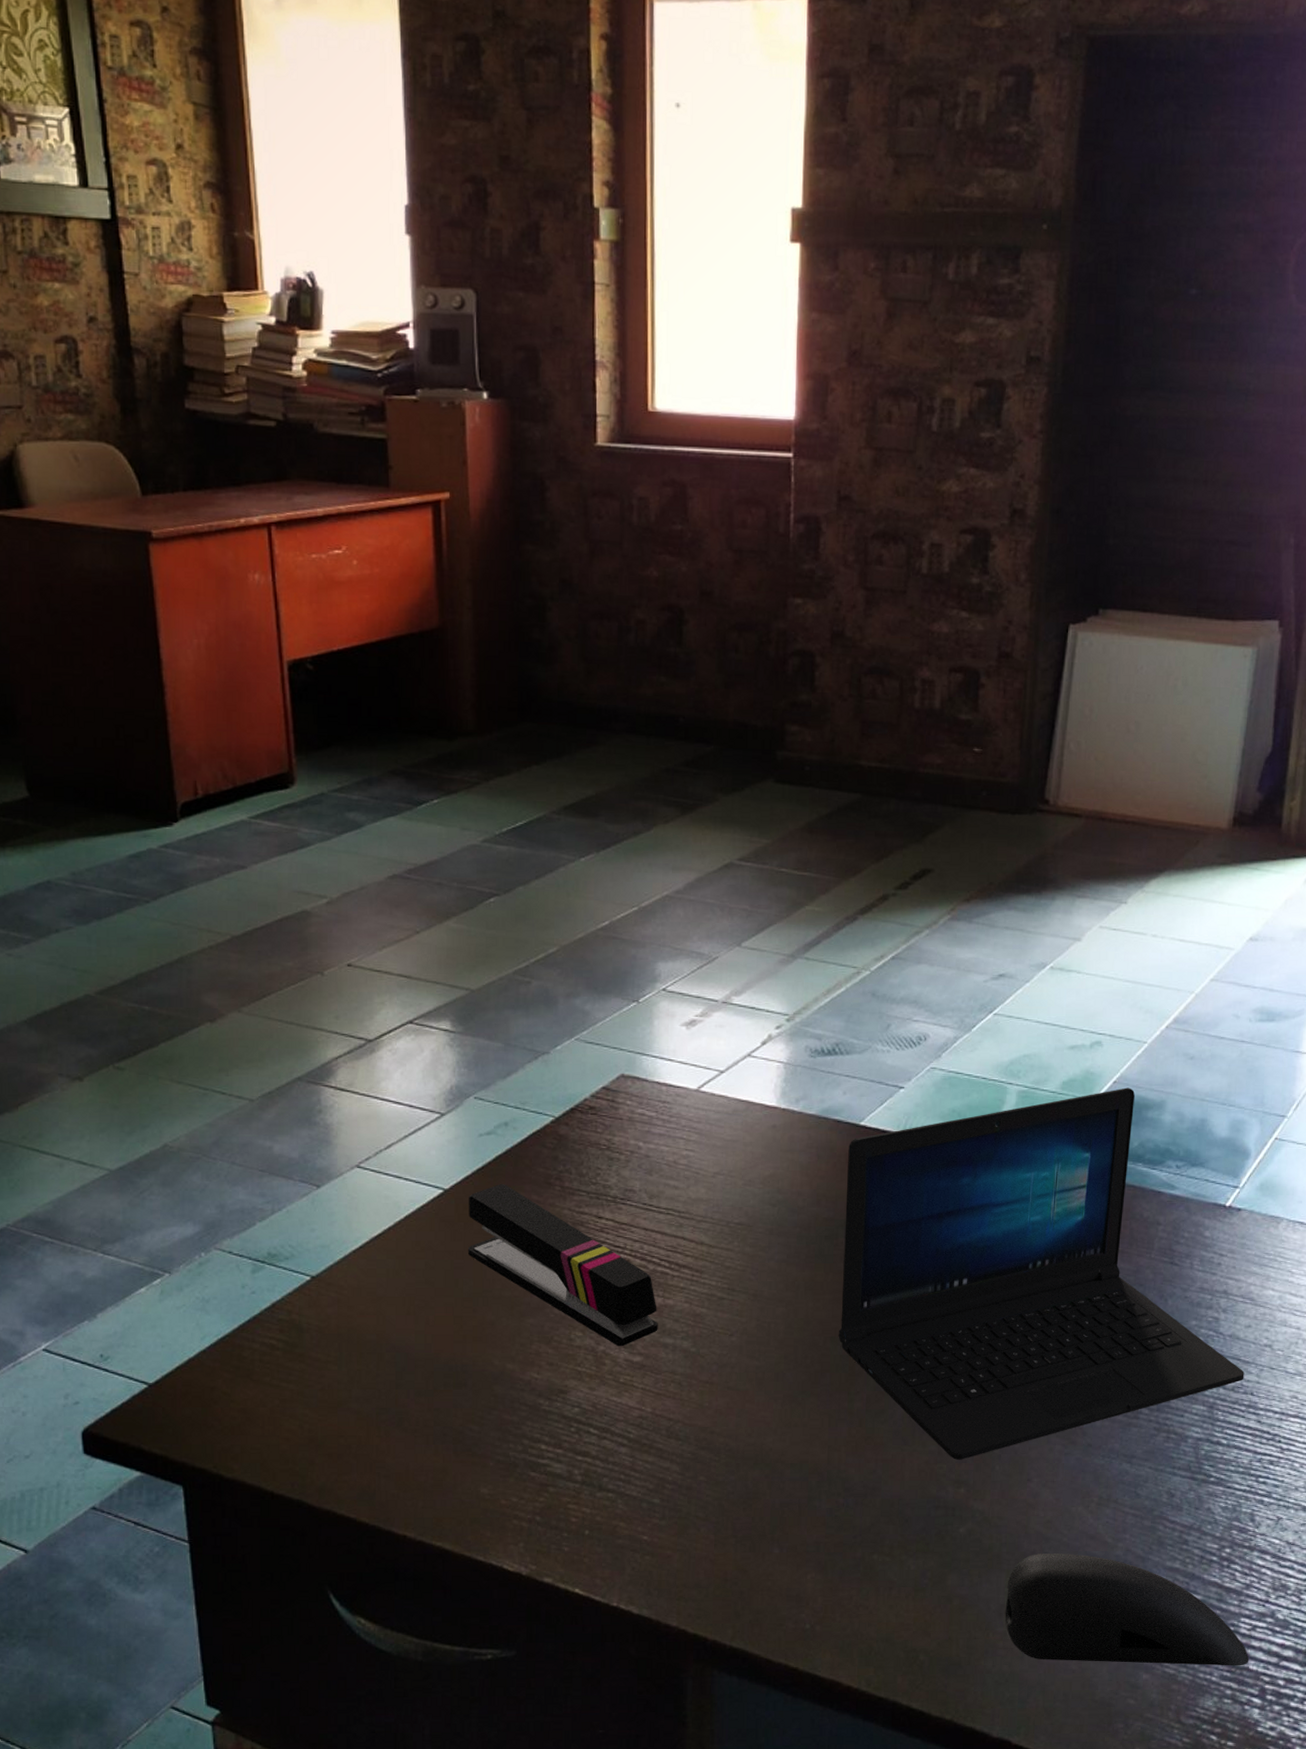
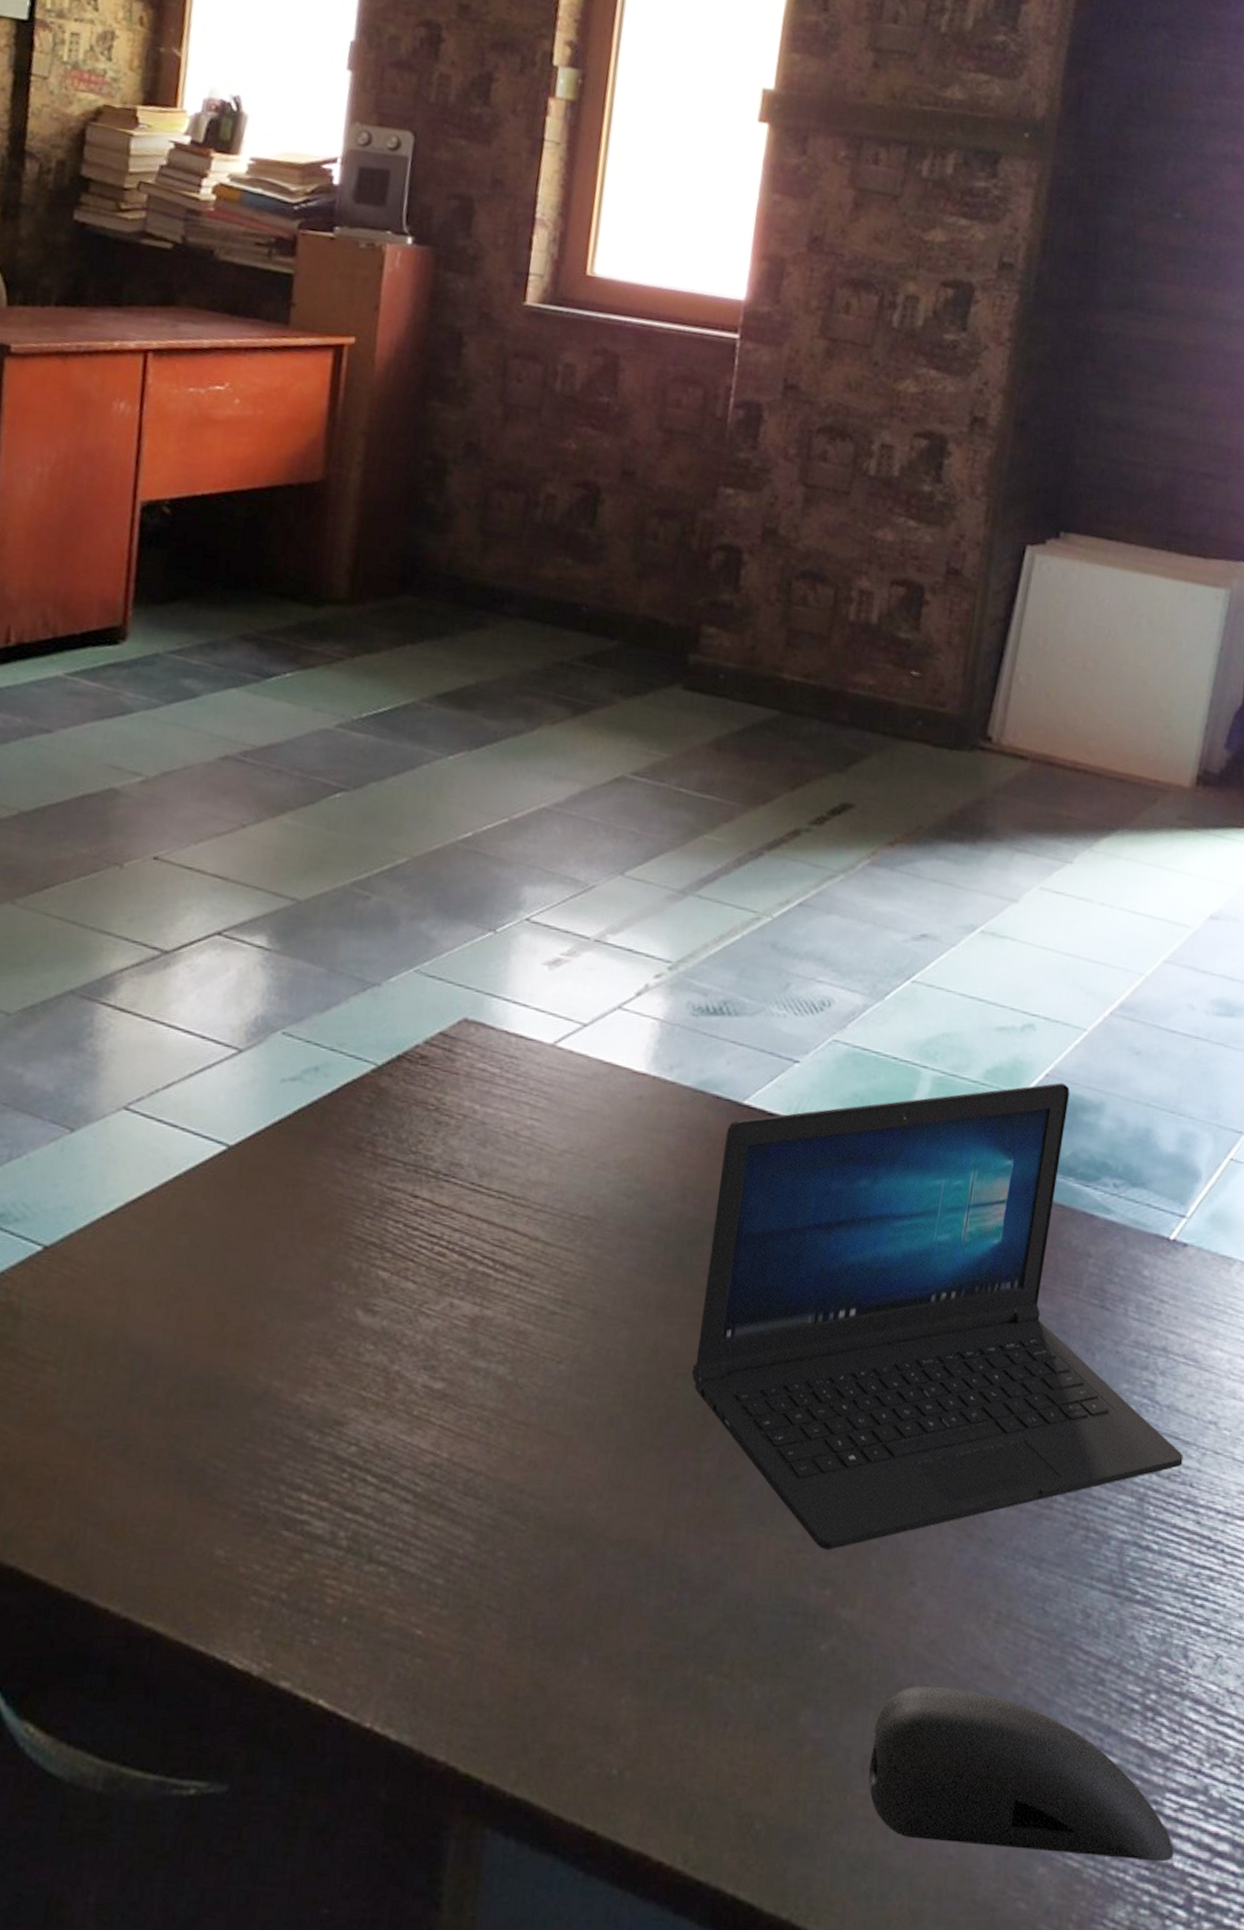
stapler: present [467,1184,658,1347] -> none [245,1144,472,1368]

